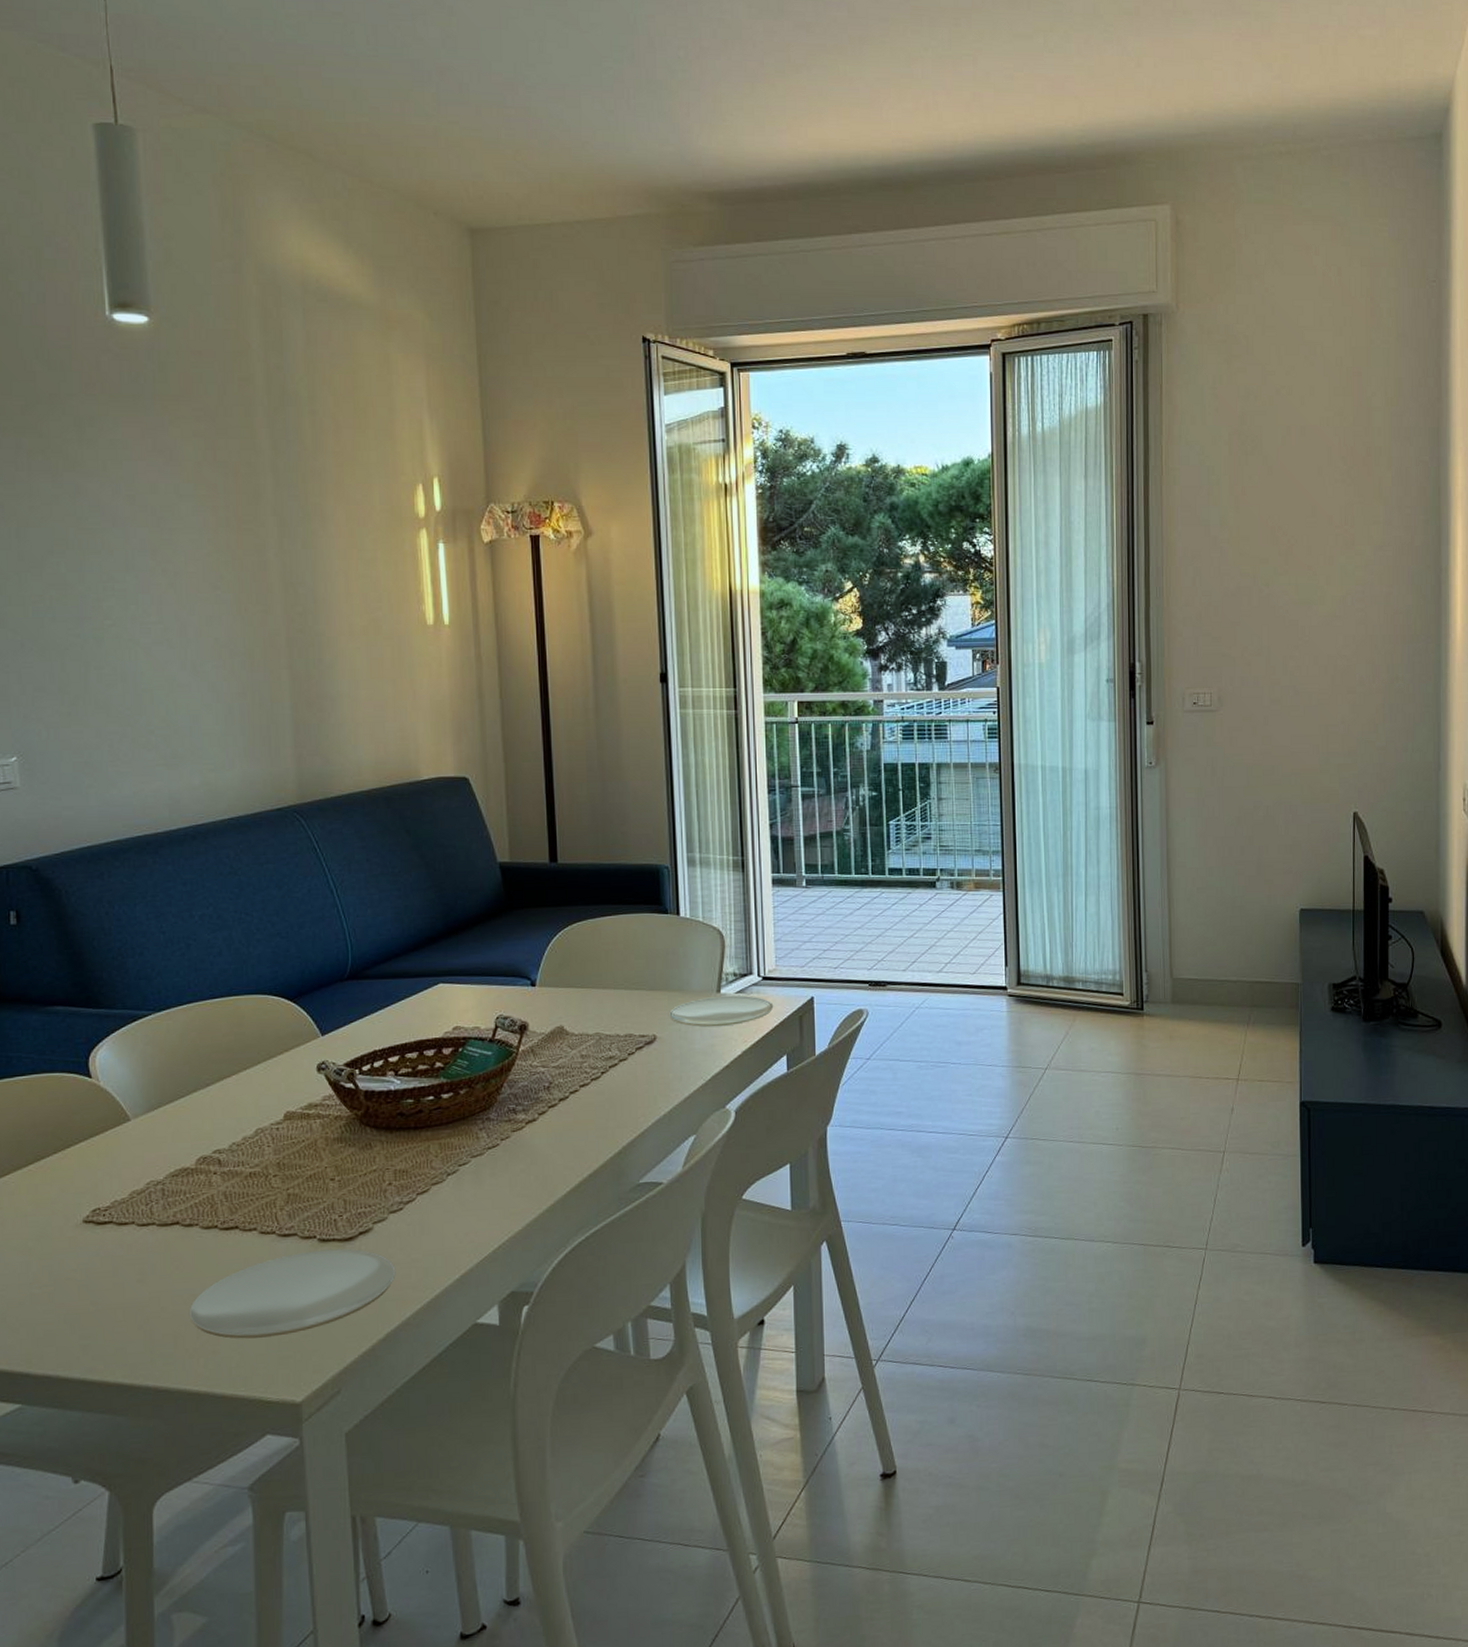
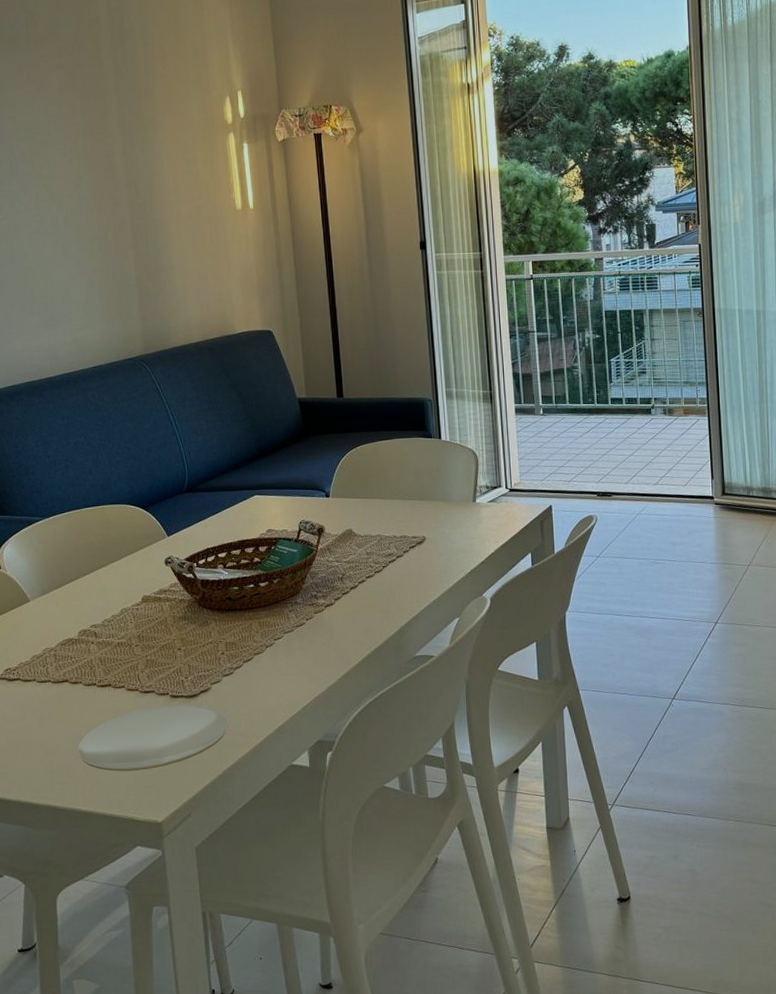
plate: present [669,995,774,1027] -> none [435,504,520,530]

